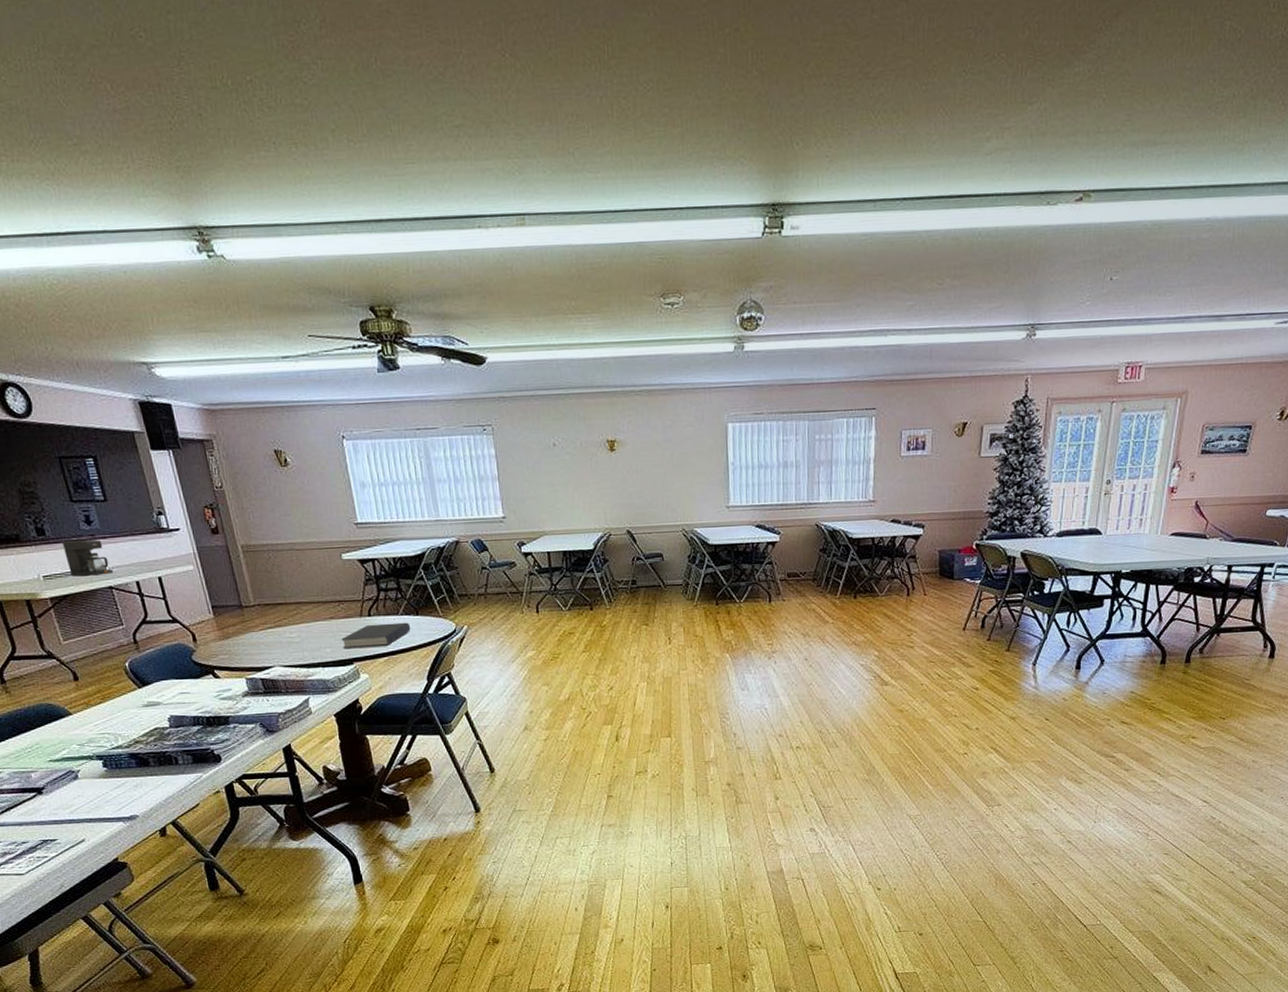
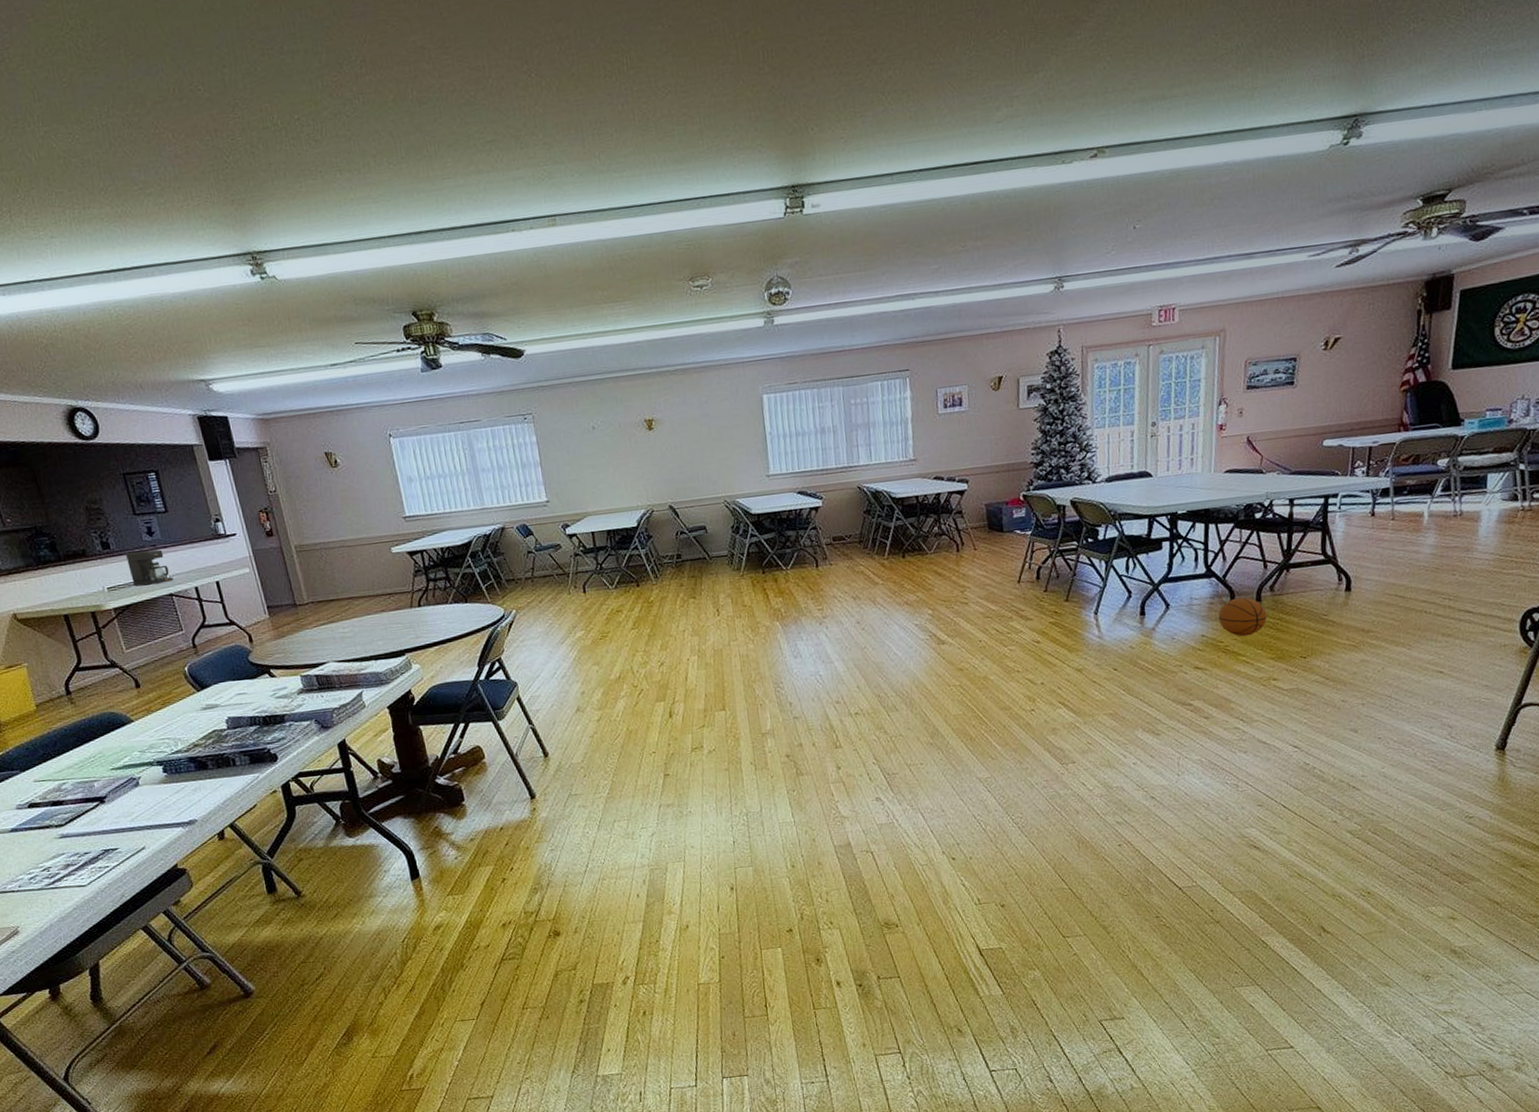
book: present [341,622,411,649] -> none [393,610,461,641]
basketball: none [1148,657,1194,695] -> present [1218,597,1267,637]

